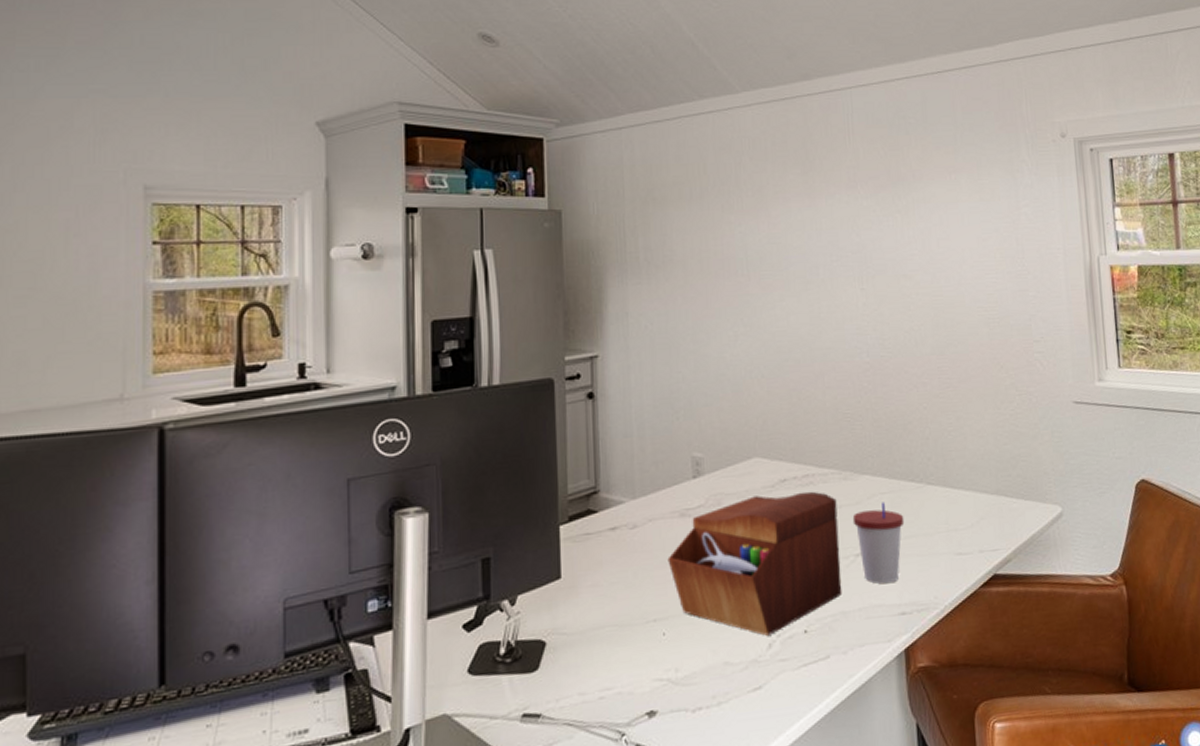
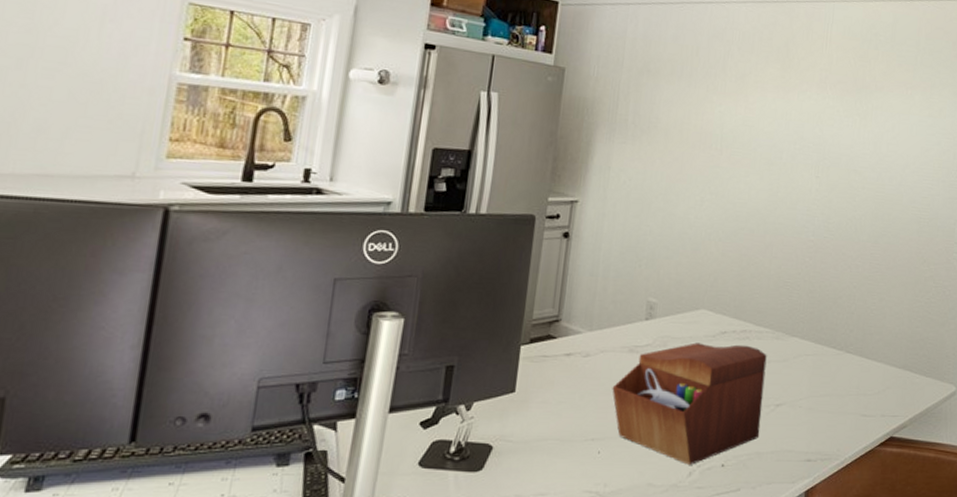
cup: present [852,502,905,584] -> none [778,362,822,433]

